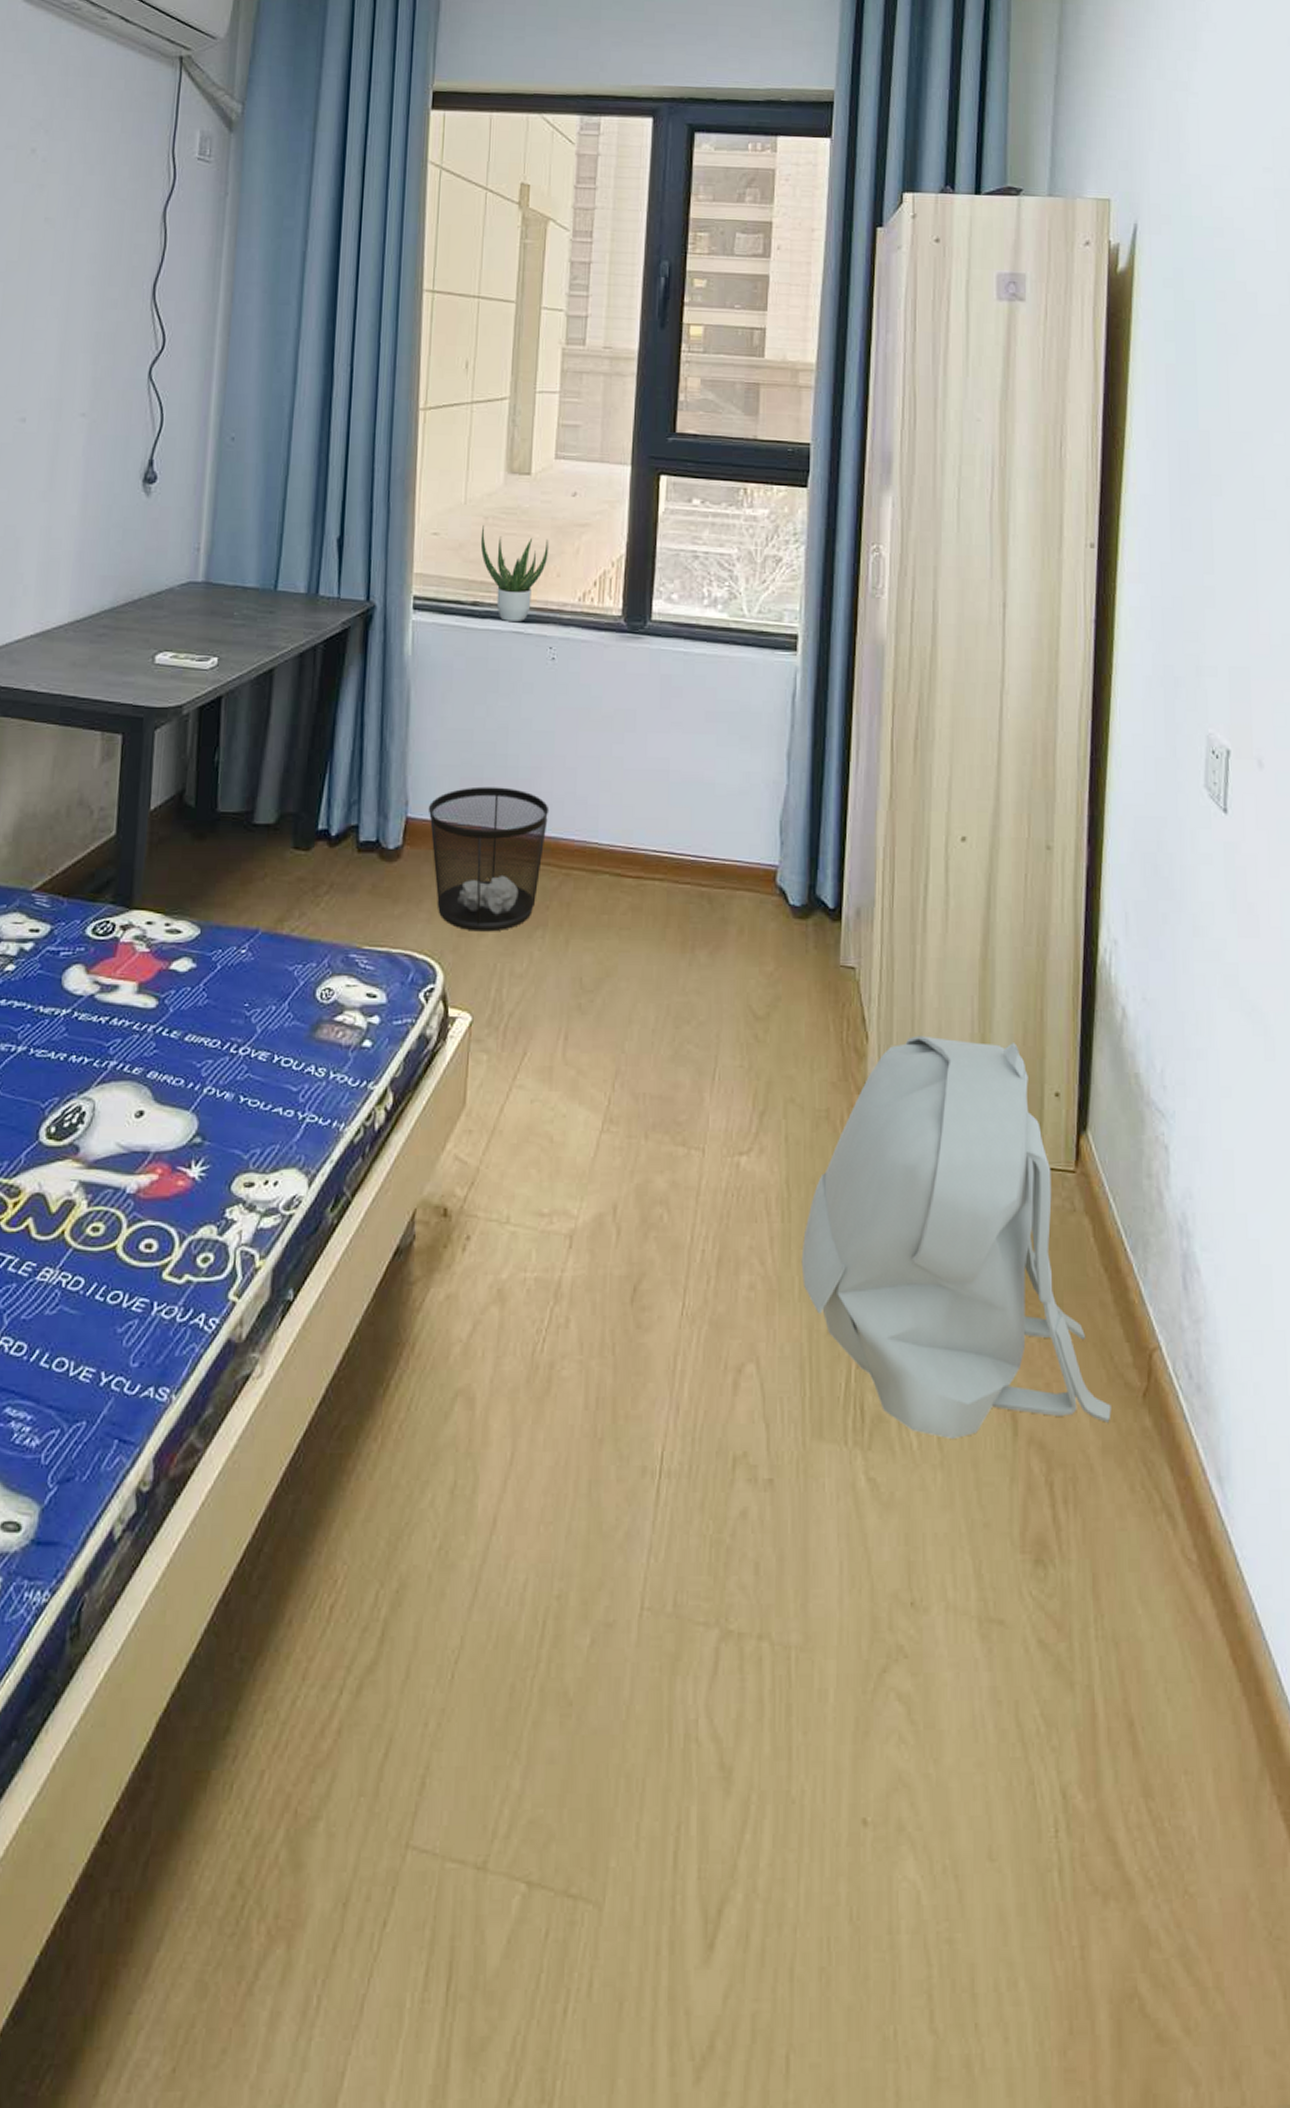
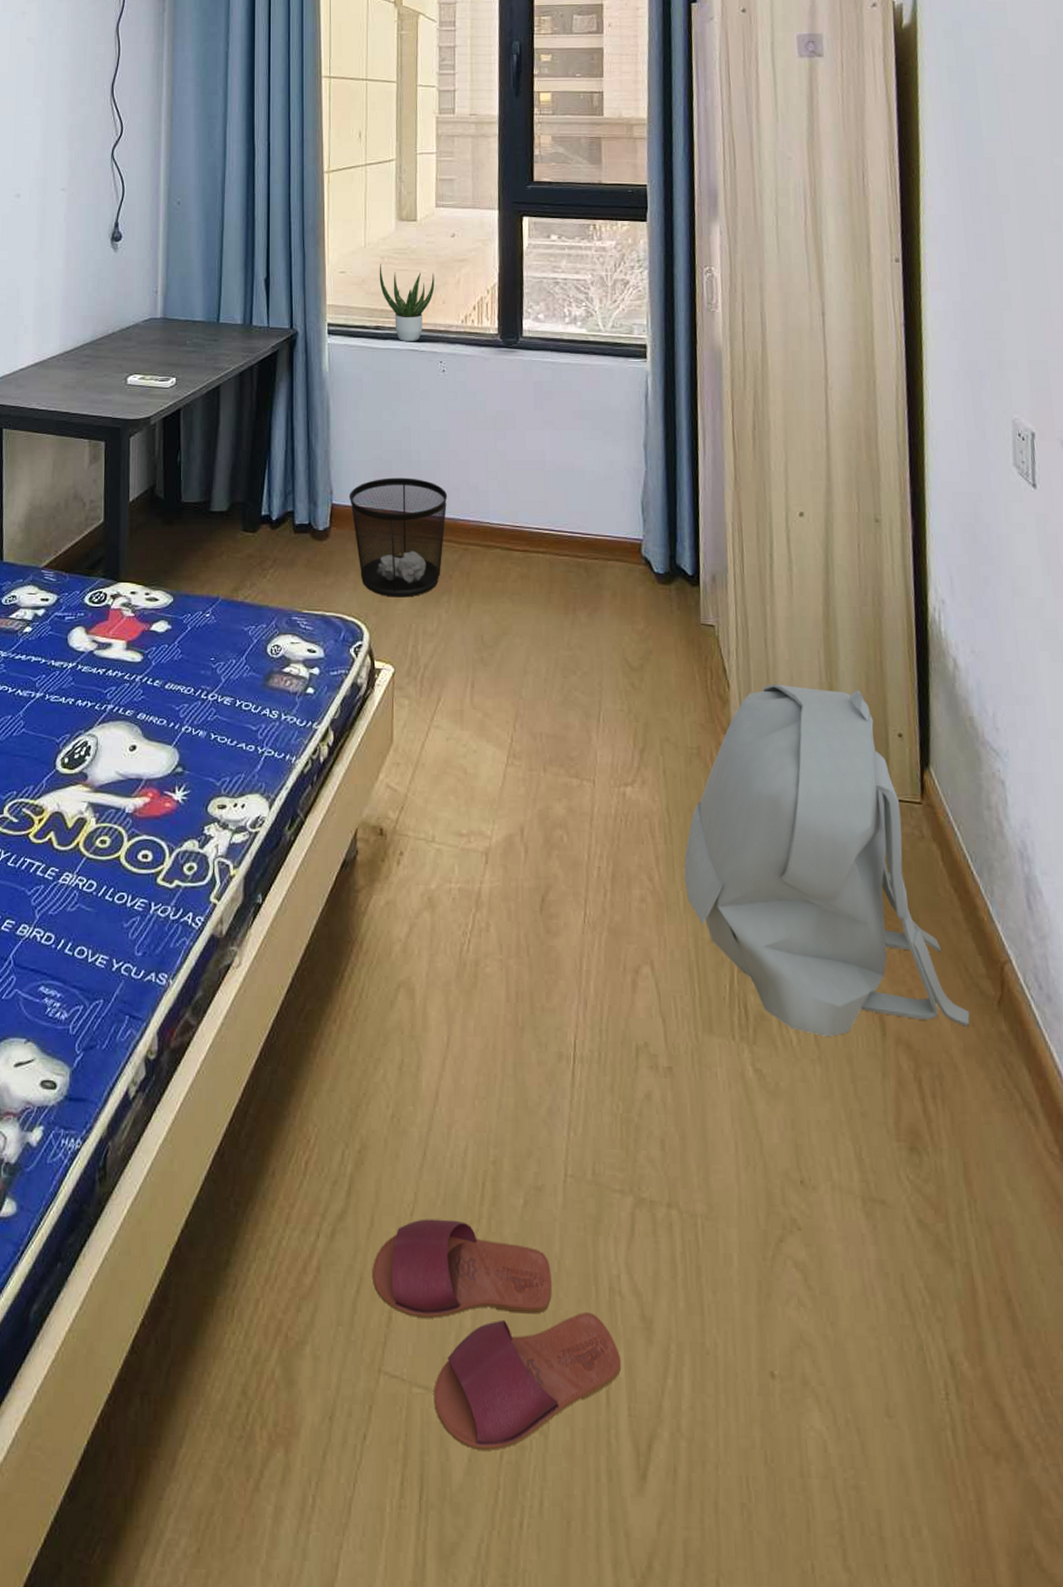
slippers: none [405,1665,694,1929] -> present [373,1218,622,1450]

